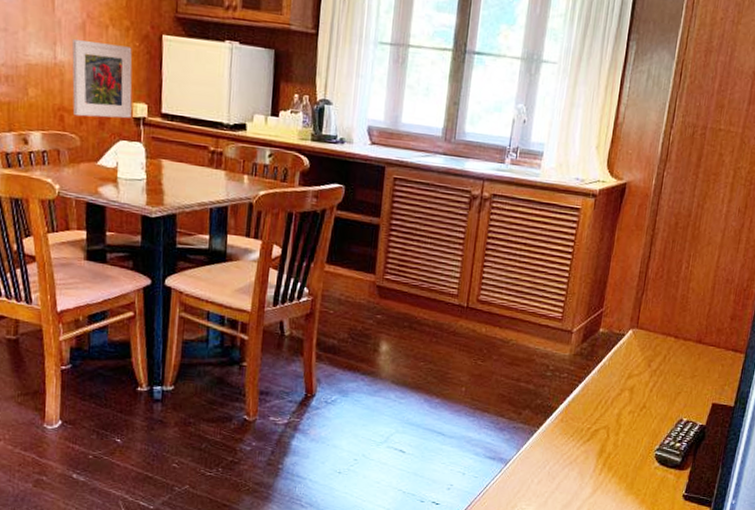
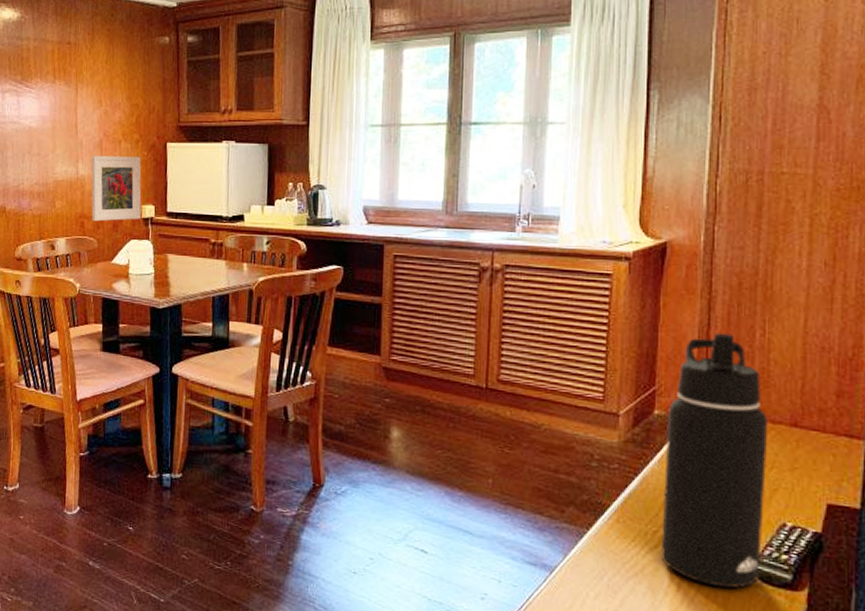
water bottle: none [591,264,682,471] -> present [661,333,769,588]

